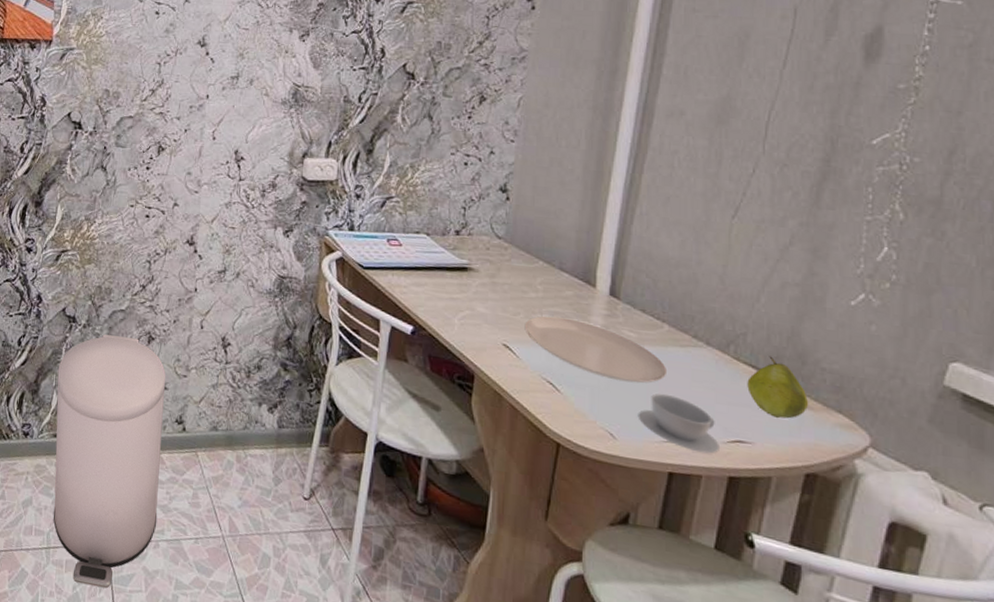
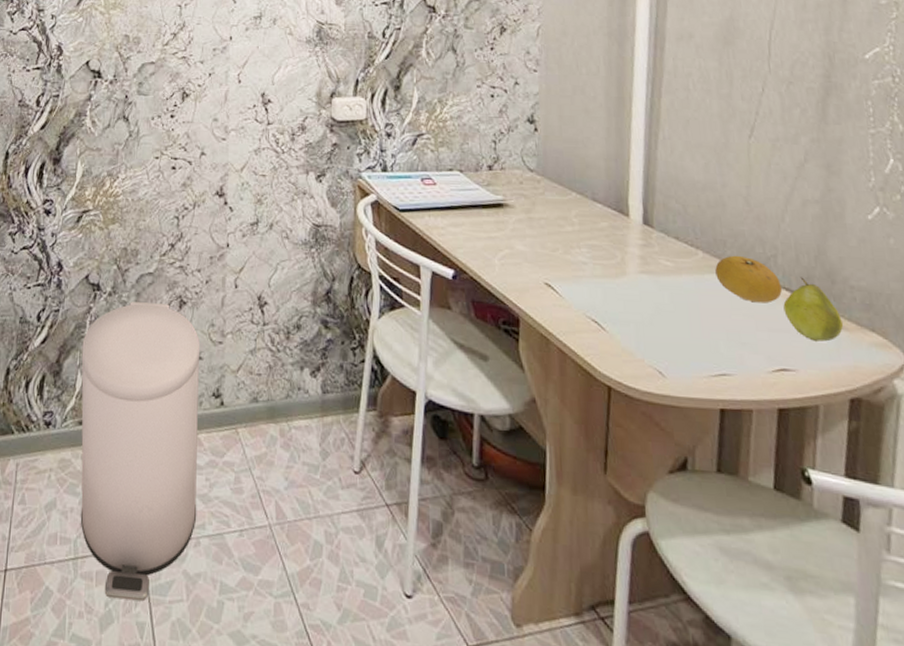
plate: present [524,316,668,384] -> none [564,250,707,316]
teacup: present [638,393,721,454] -> none [683,324,767,386]
fruit: none [680,330,747,379] -> present [715,255,782,304]

